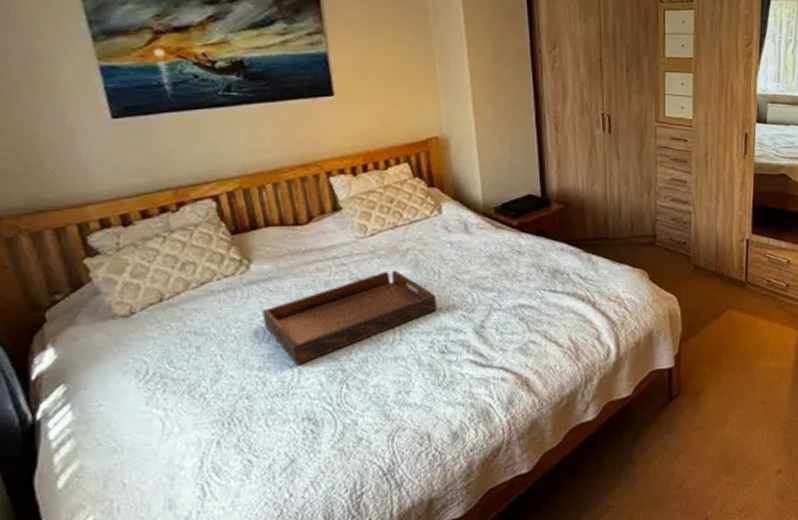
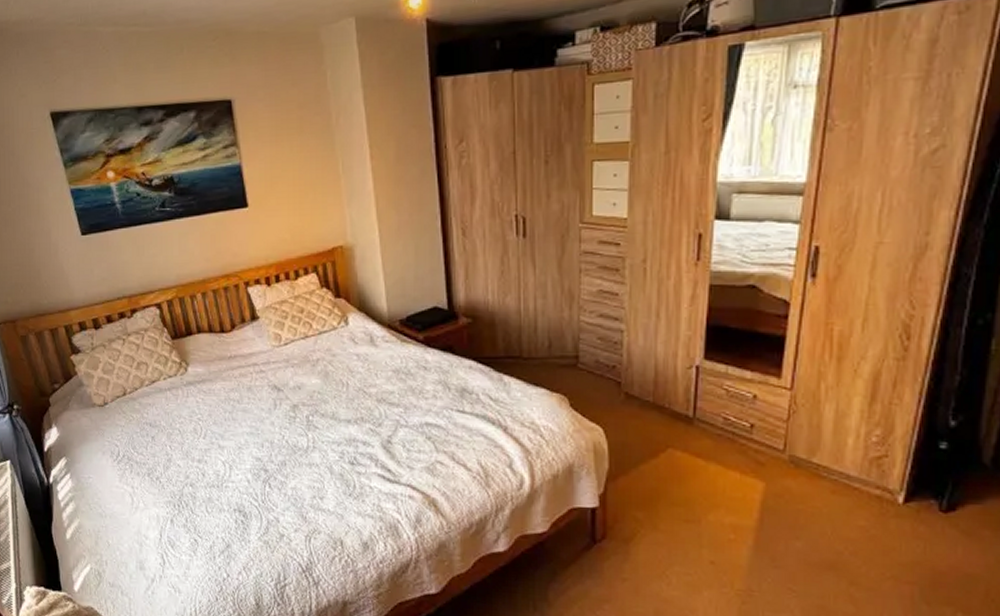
serving tray: present [262,270,437,365] -> none [199,379,346,461]

